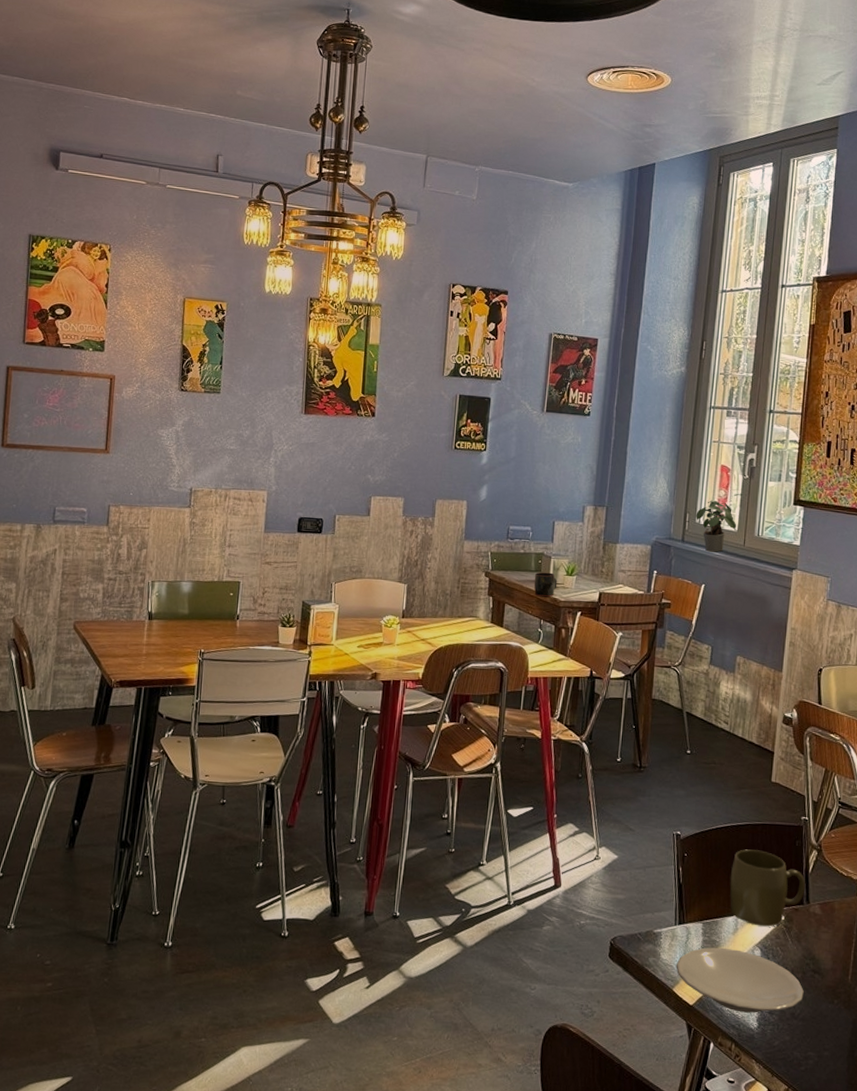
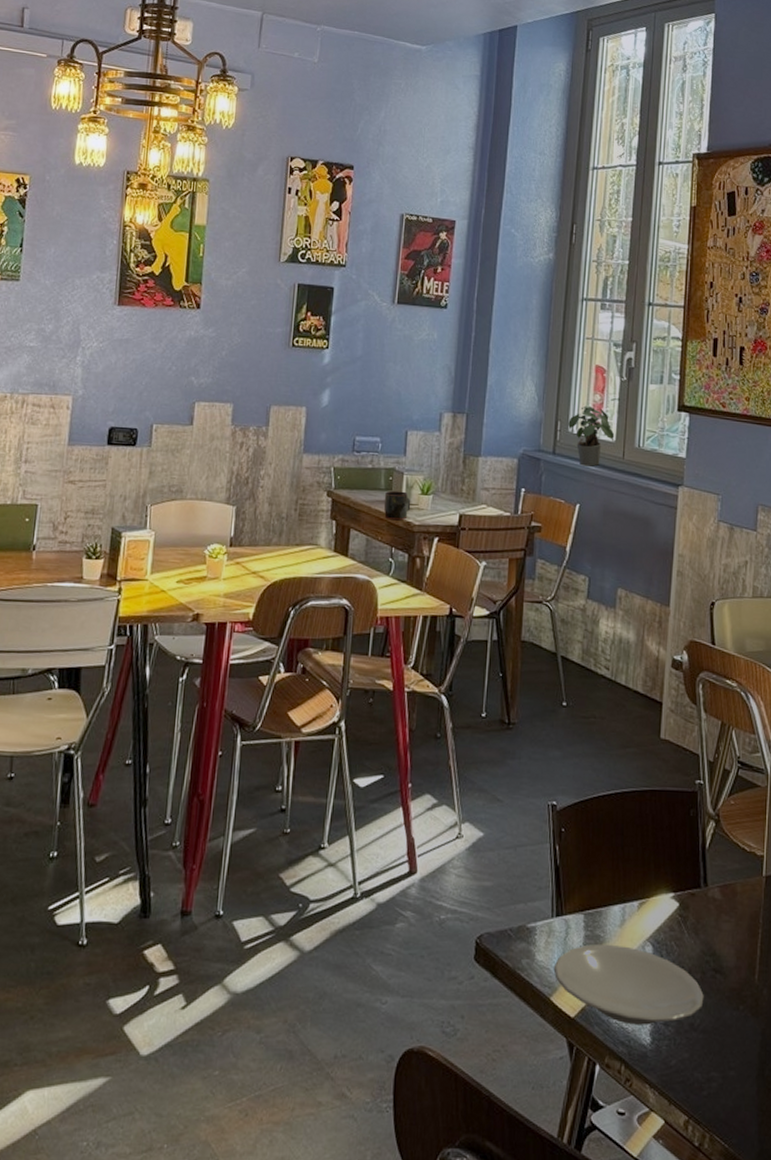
mug: present [729,849,806,927] -> none [614,821,703,917]

